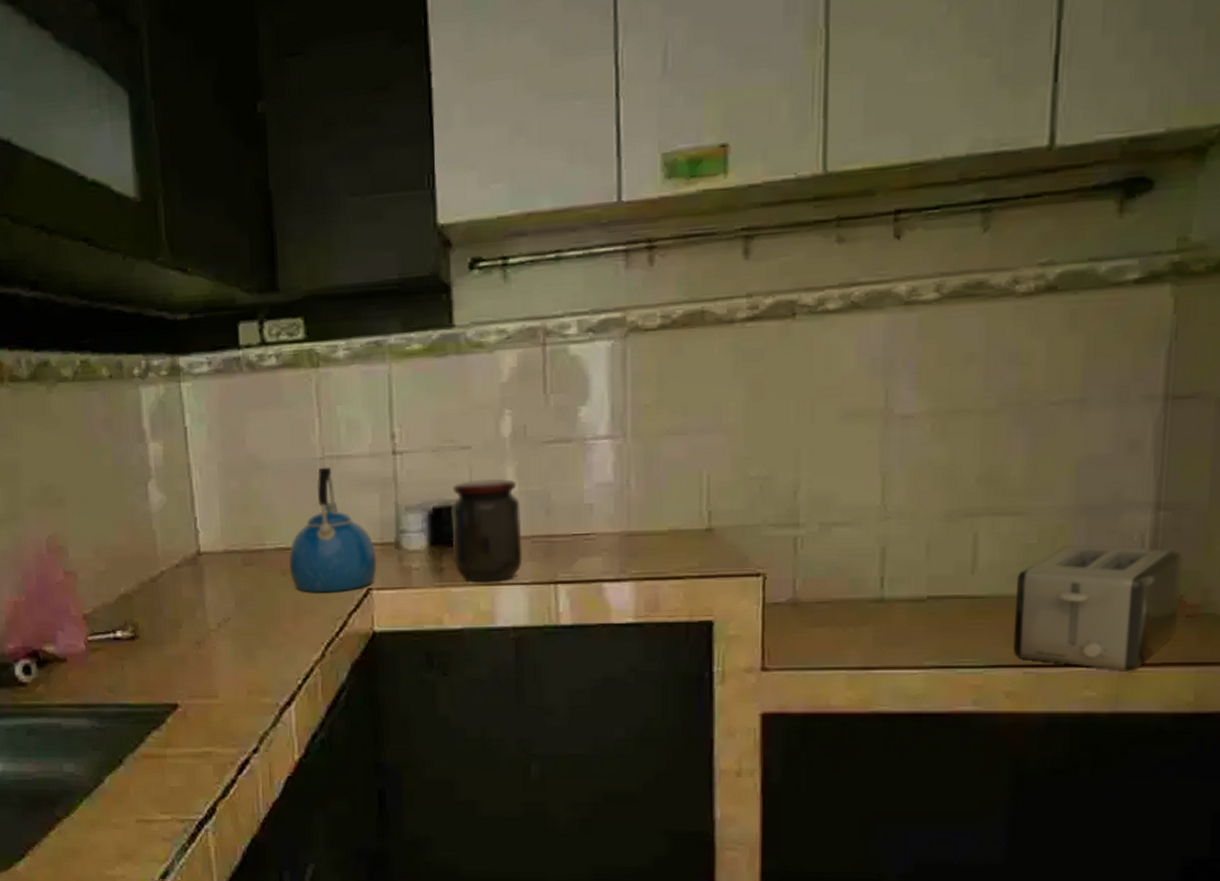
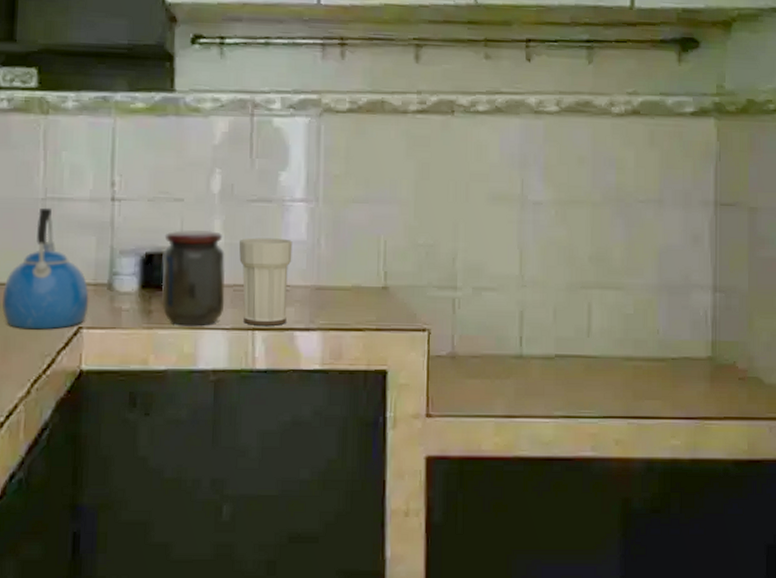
cup: none [535,482,597,578] -> present [238,237,293,326]
toaster: present [1012,545,1183,672] -> none [619,316,734,424]

